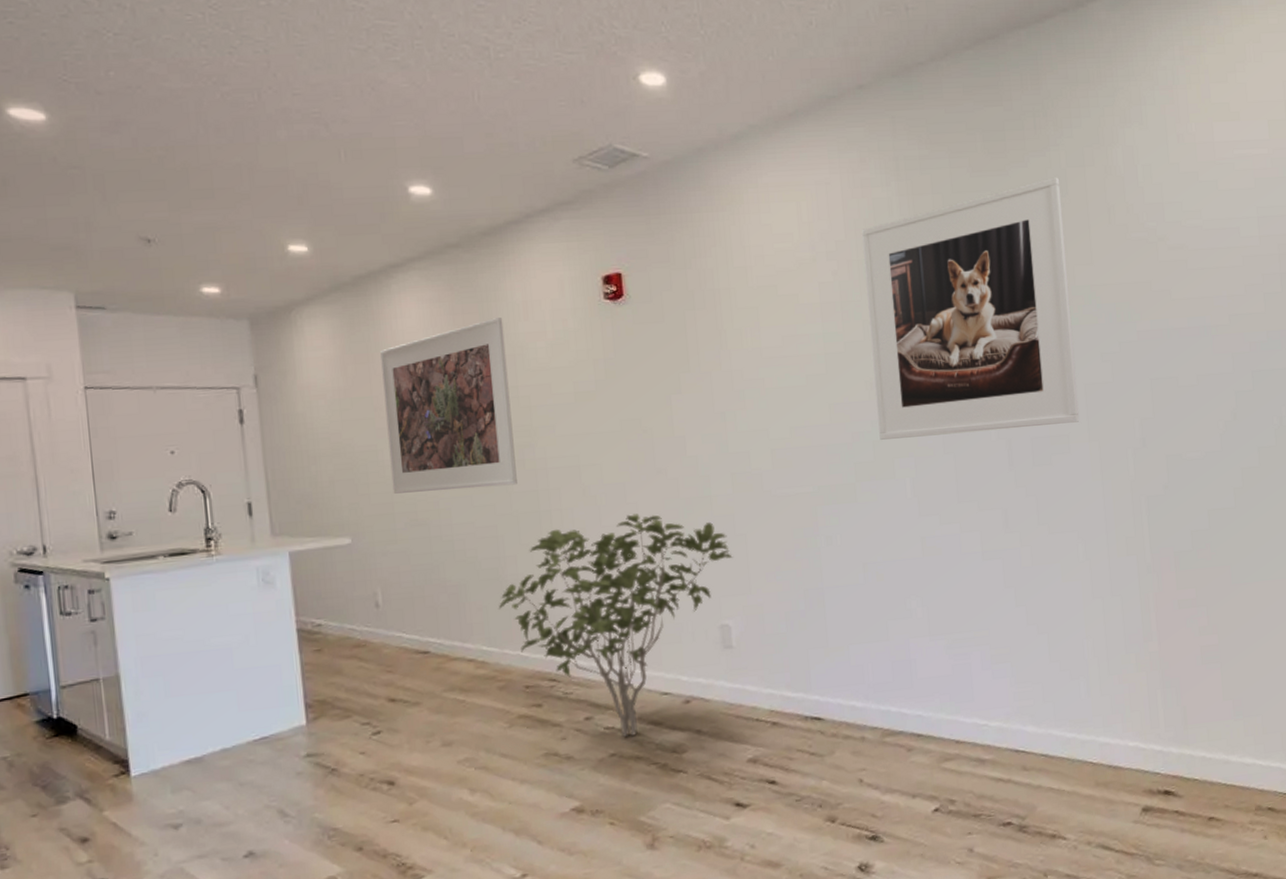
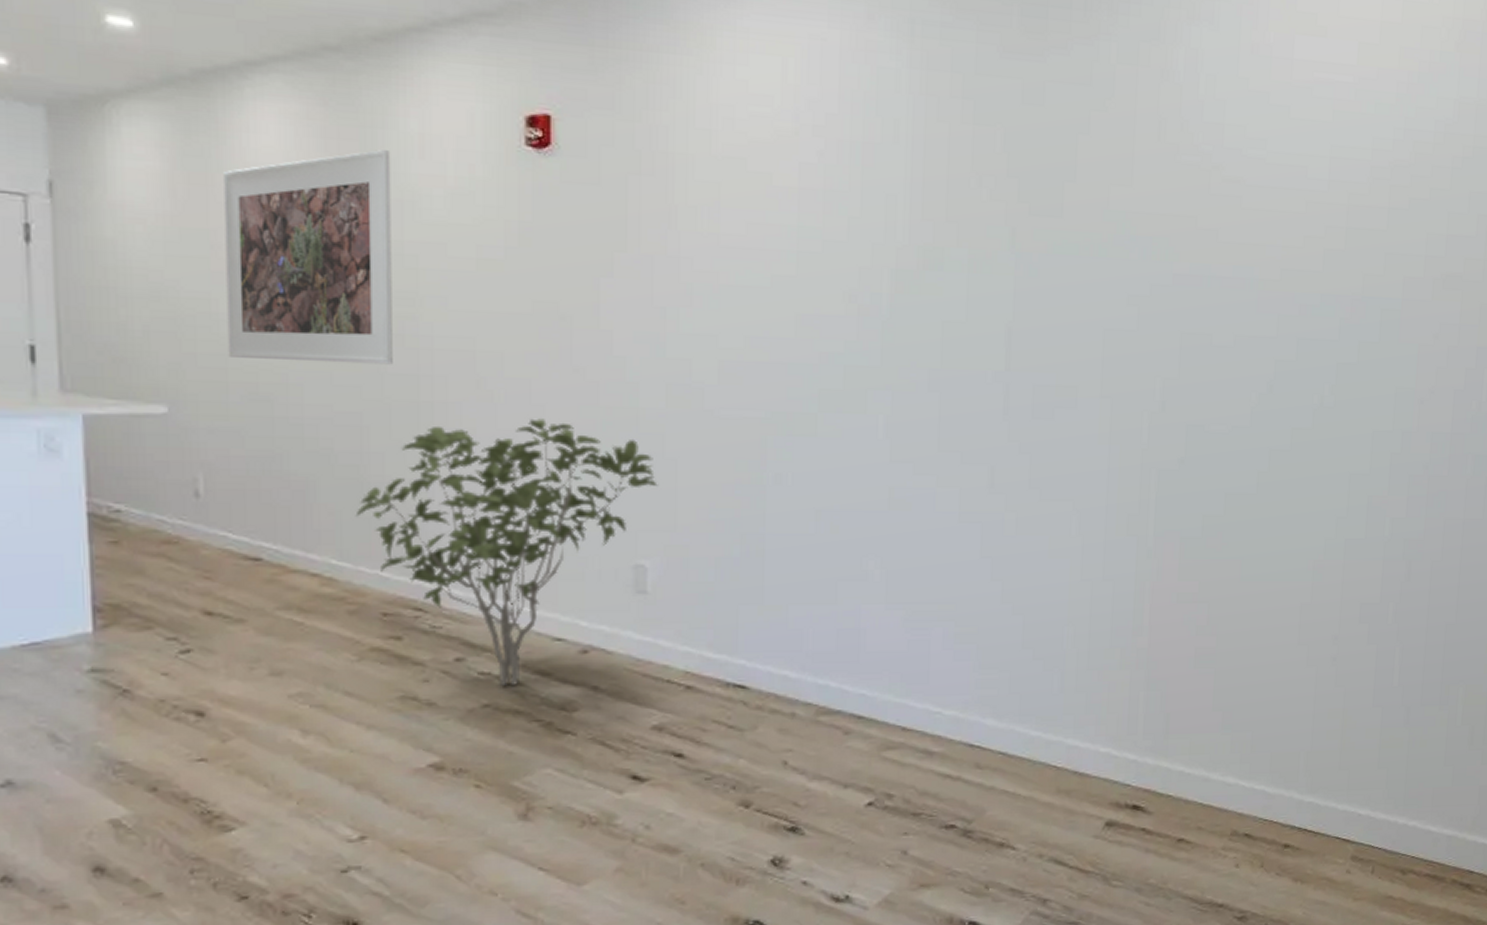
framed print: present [861,177,1080,440] -> none [853,73,1107,373]

